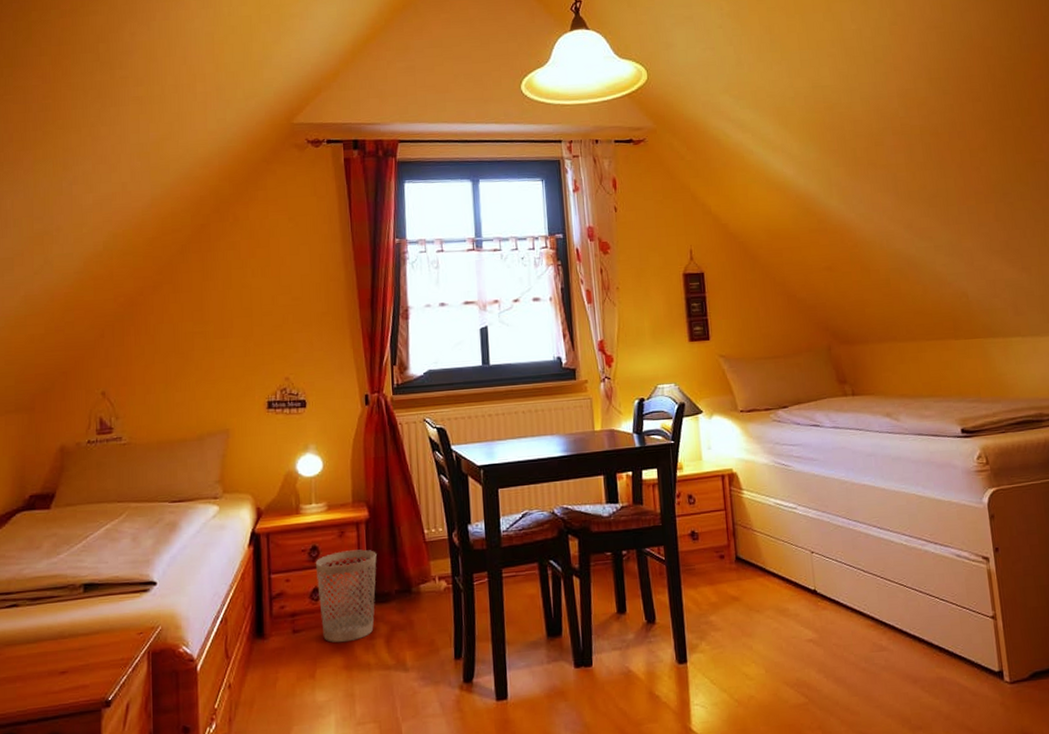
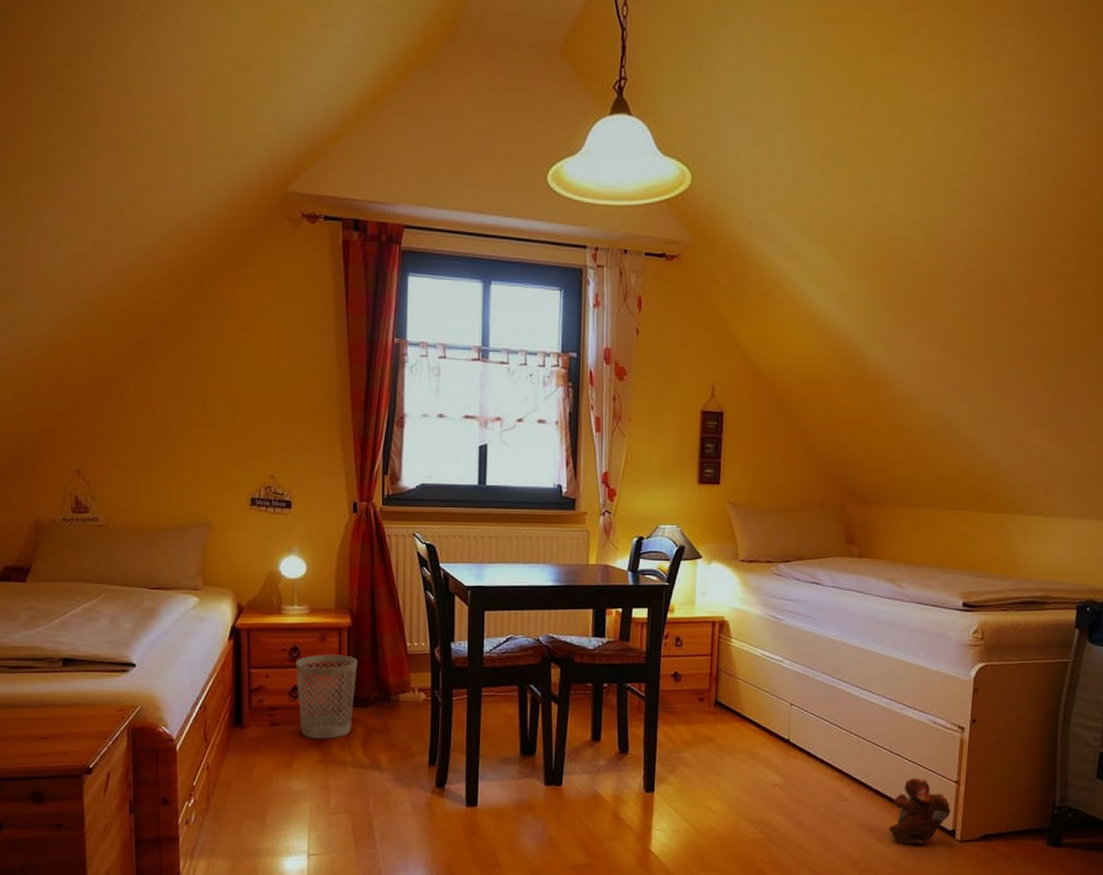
plush toy: none [932,616,994,693] -> present [889,777,951,845]

